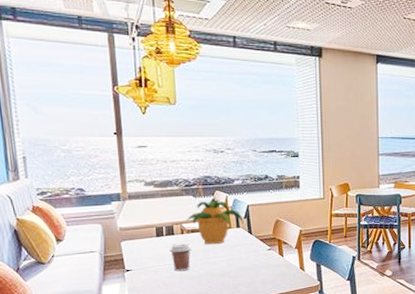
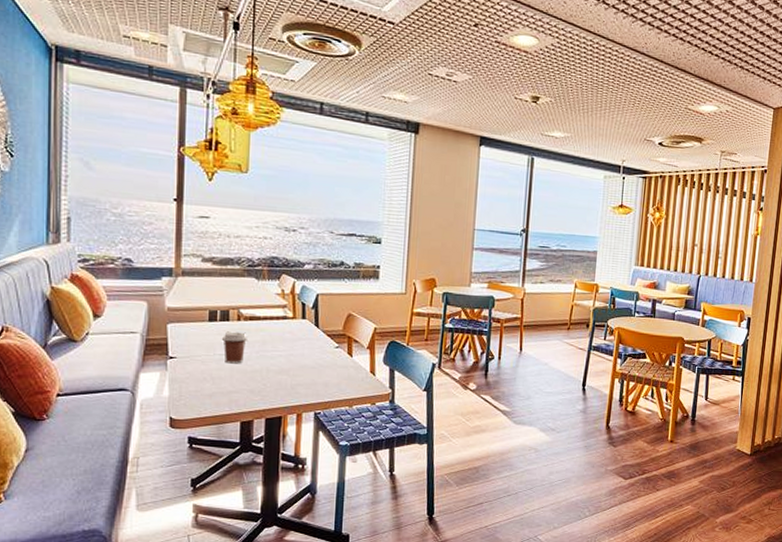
potted plant: present [185,197,244,245] -> none [244,281,311,336]

